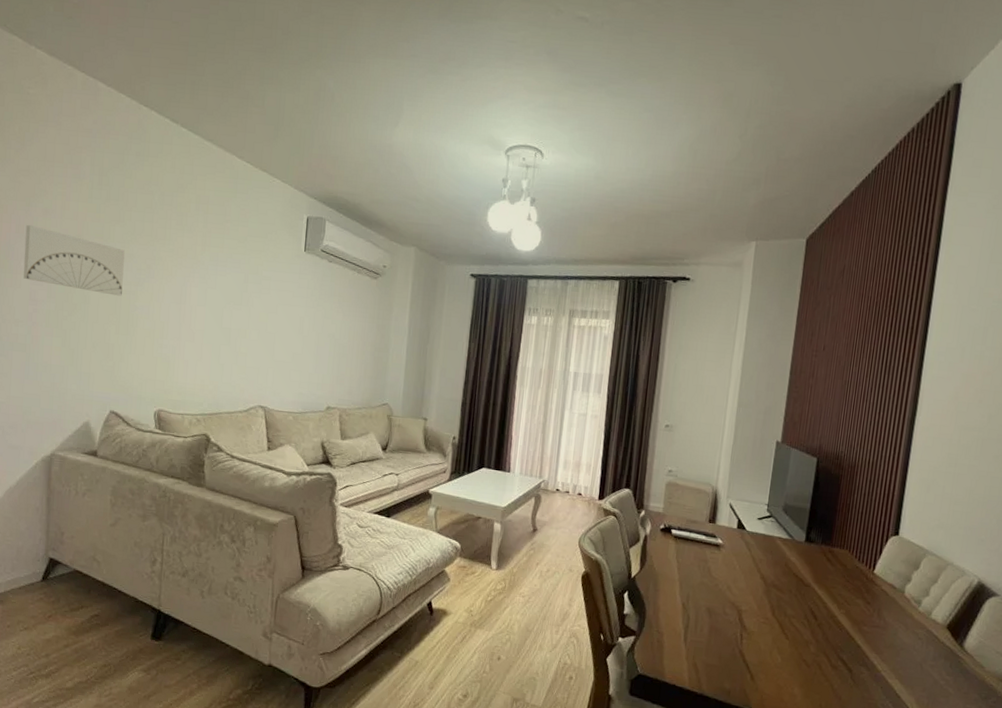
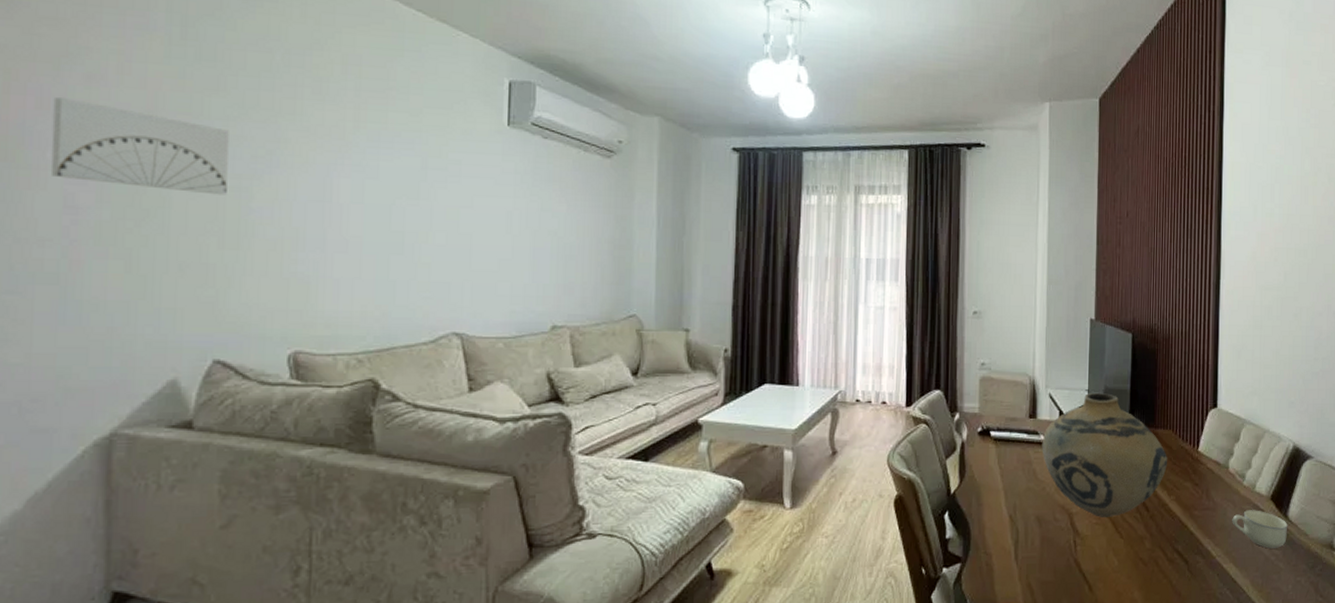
vase: none [718,507,841,619] -> present [1042,392,1167,517]
cup: none [902,634,963,674] -> present [1232,510,1288,549]

